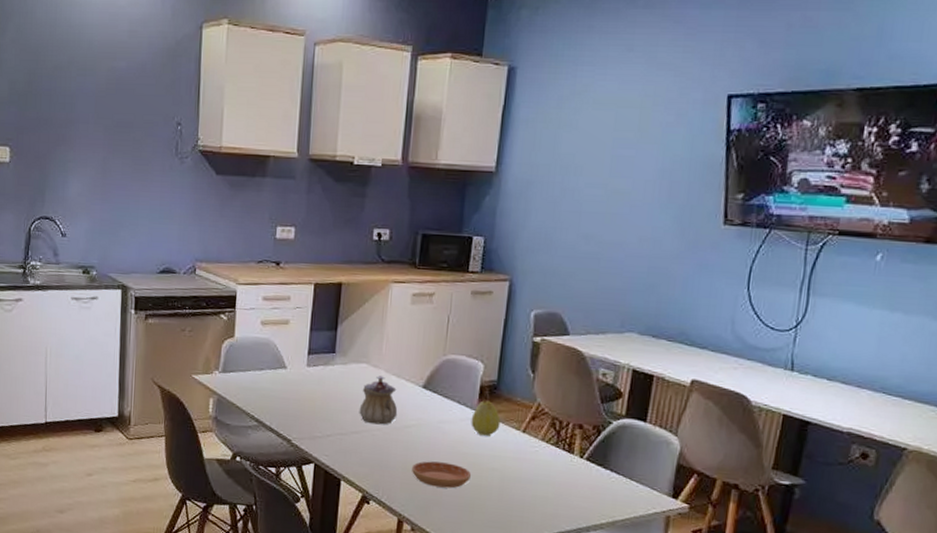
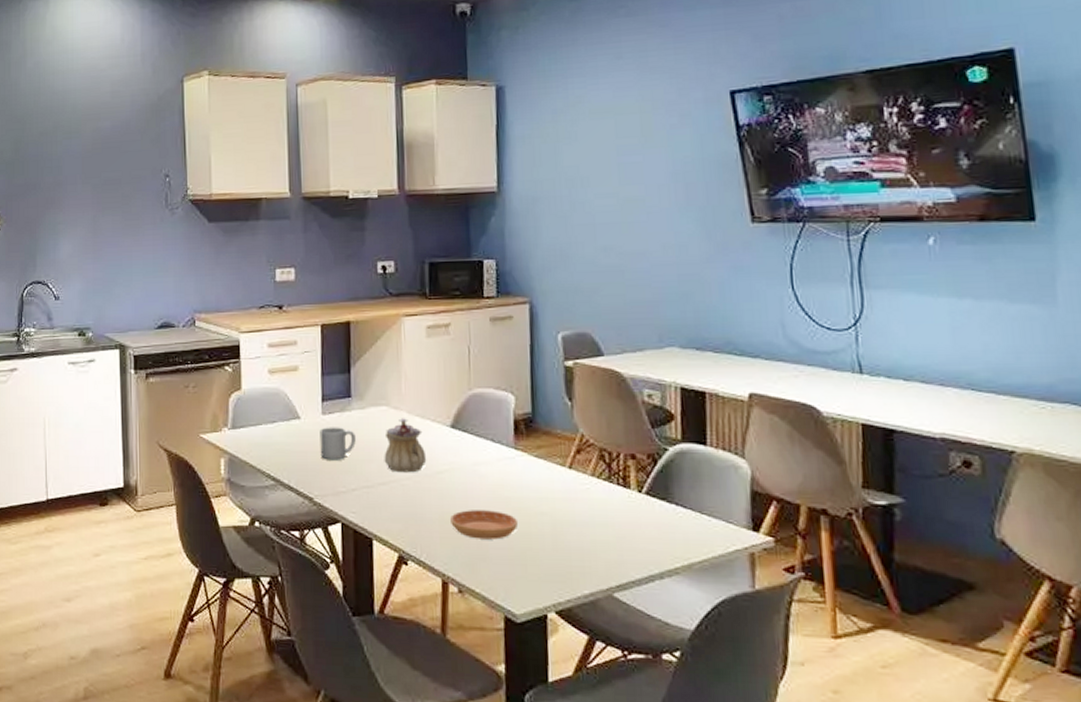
mug: none [302,378,336,409] -> present [320,427,356,460]
fruit: present [471,398,501,436] -> none [509,433,542,476]

